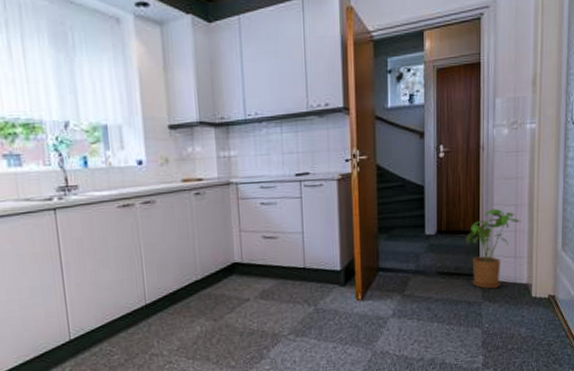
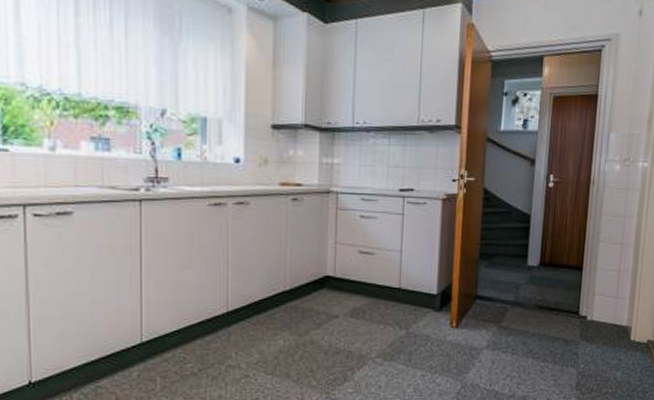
house plant: present [466,208,521,289] -> none [568,245,626,328]

